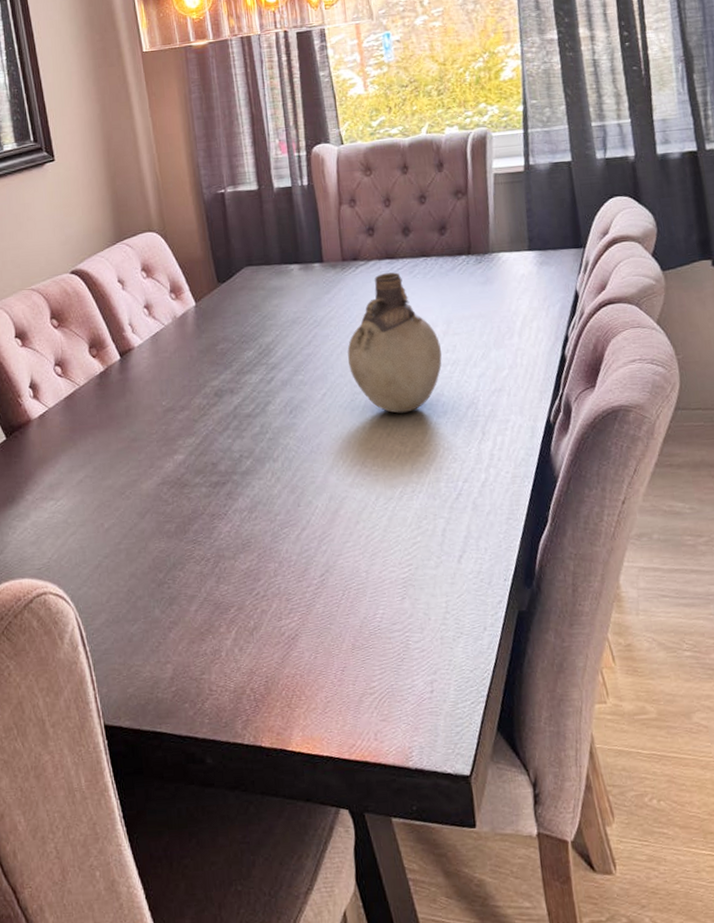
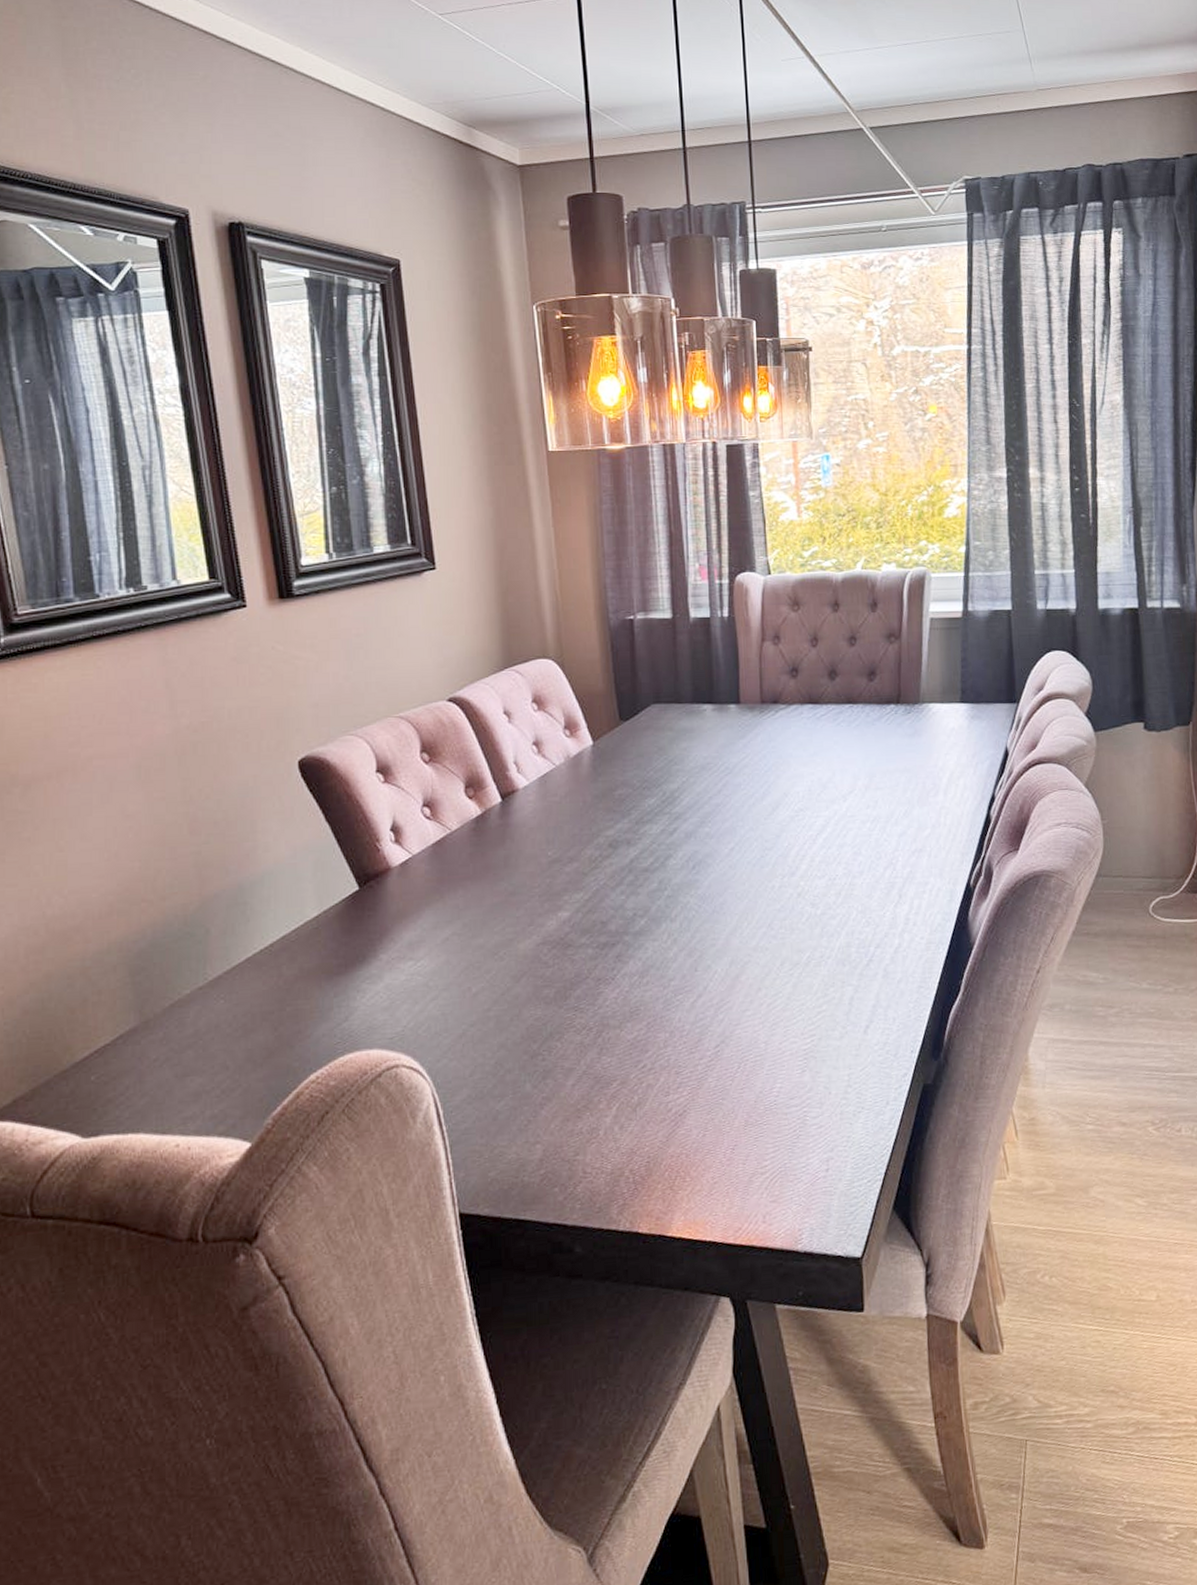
vase: present [347,272,442,413] -> none [760,719,862,872]

